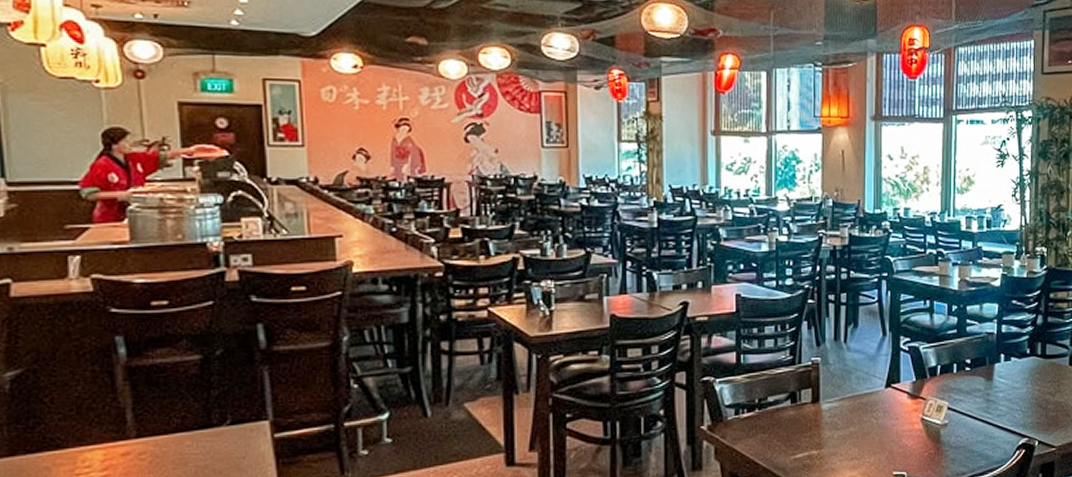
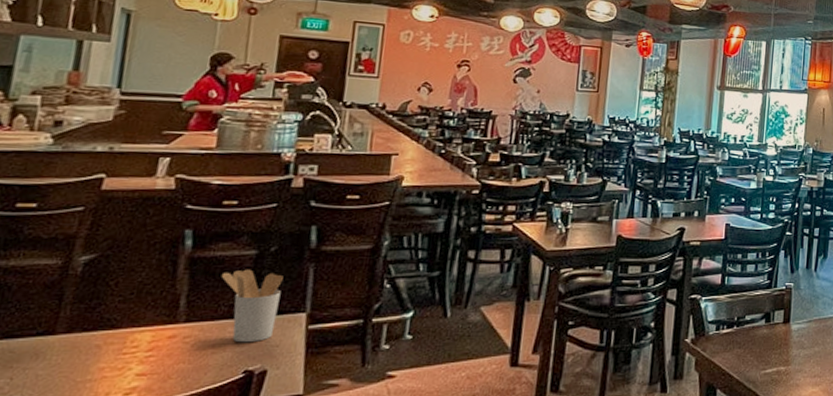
utensil holder: none [166,376,237,457] -> present [221,269,284,343]

